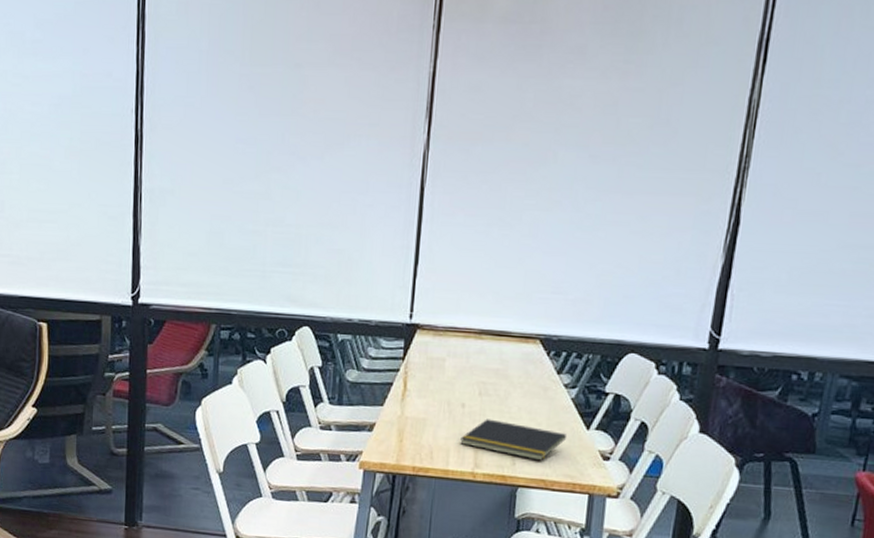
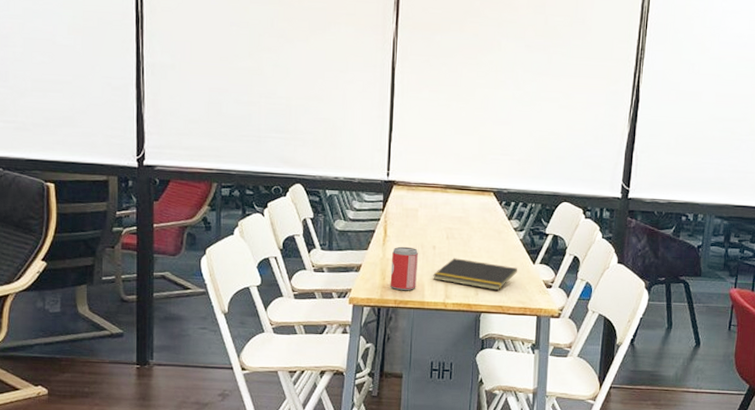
beer can: none [408,402,445,457] -> present [390,246,419,291]

